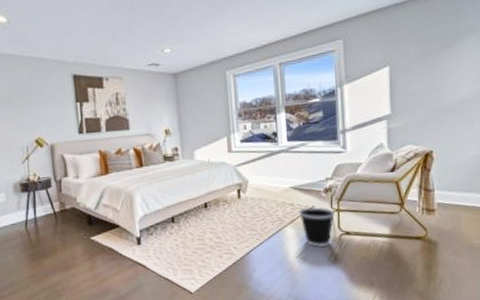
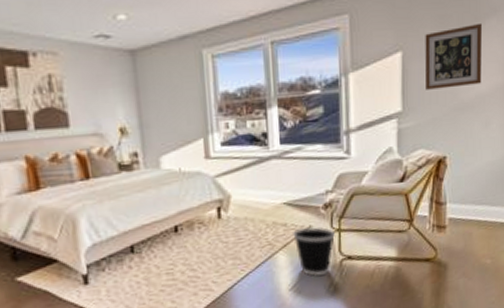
wall art: none [409,40,463,96] -> present [425,22,482,90]

